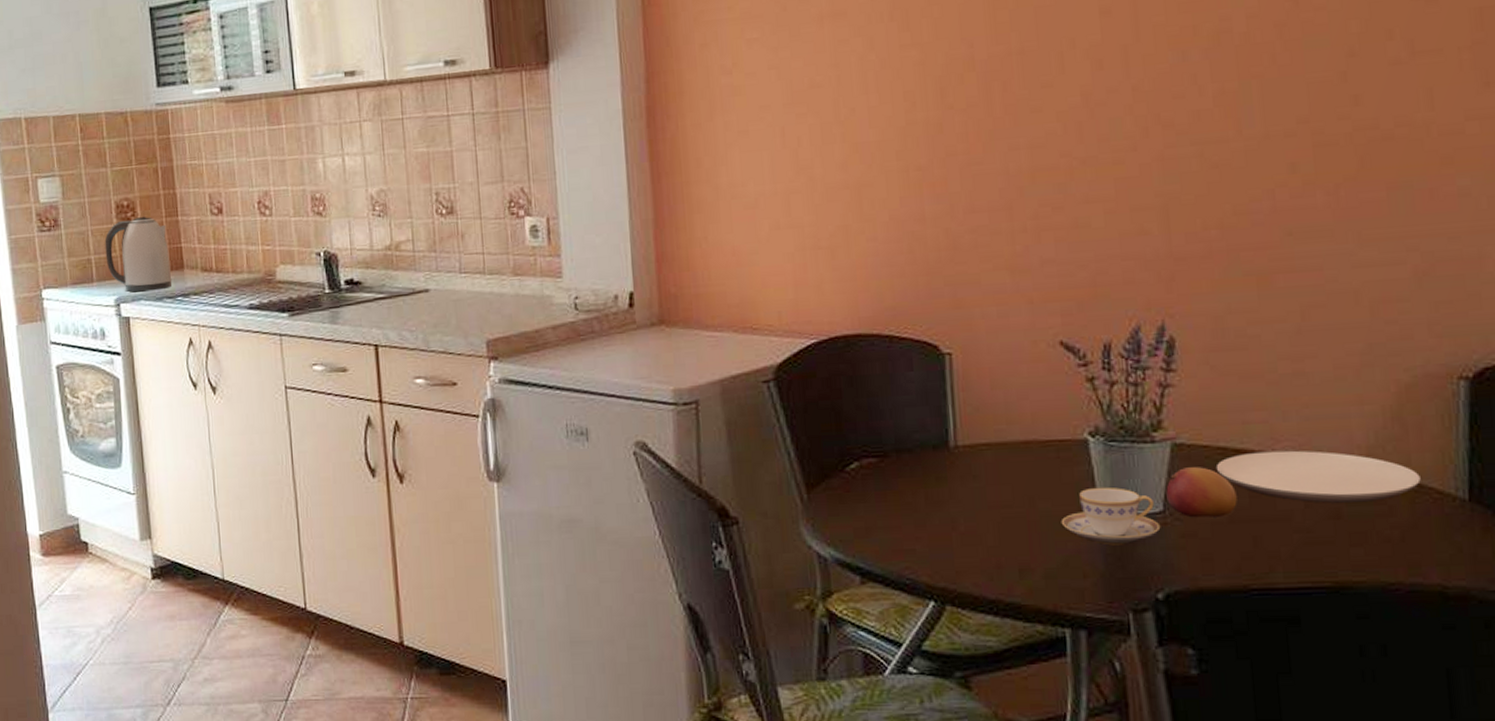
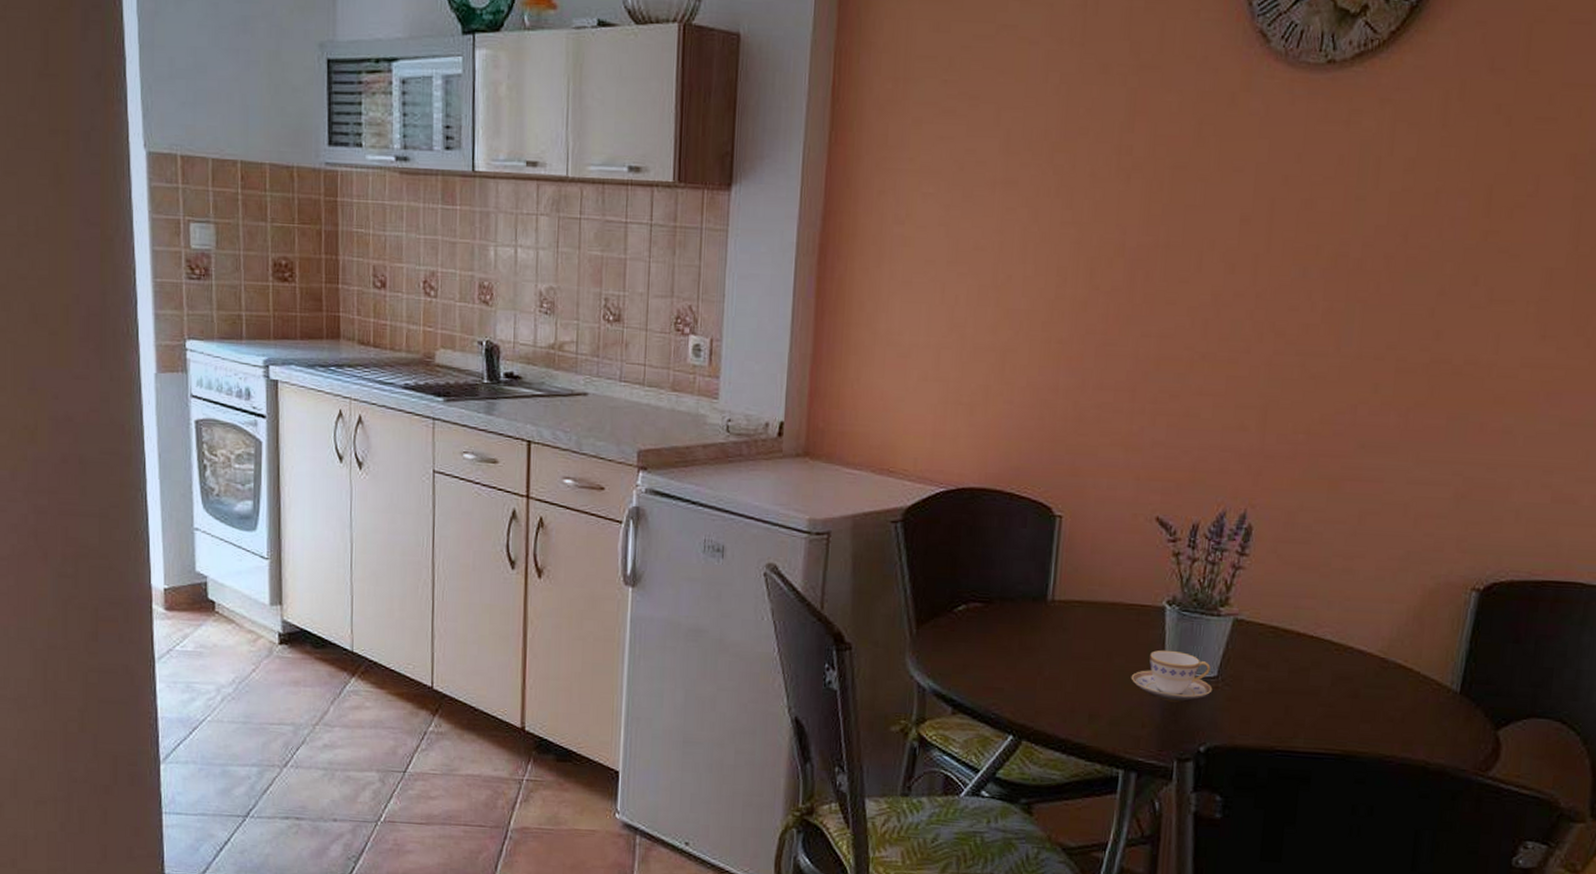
kettle: present [104,216,173,293] -> none [258,278,327,358]
fruit: present [1166,467,1237,518] -> none [1221,641,1279,686]
plate: present [1215,450,1421,504] -> none [1266,634,1426,687]

